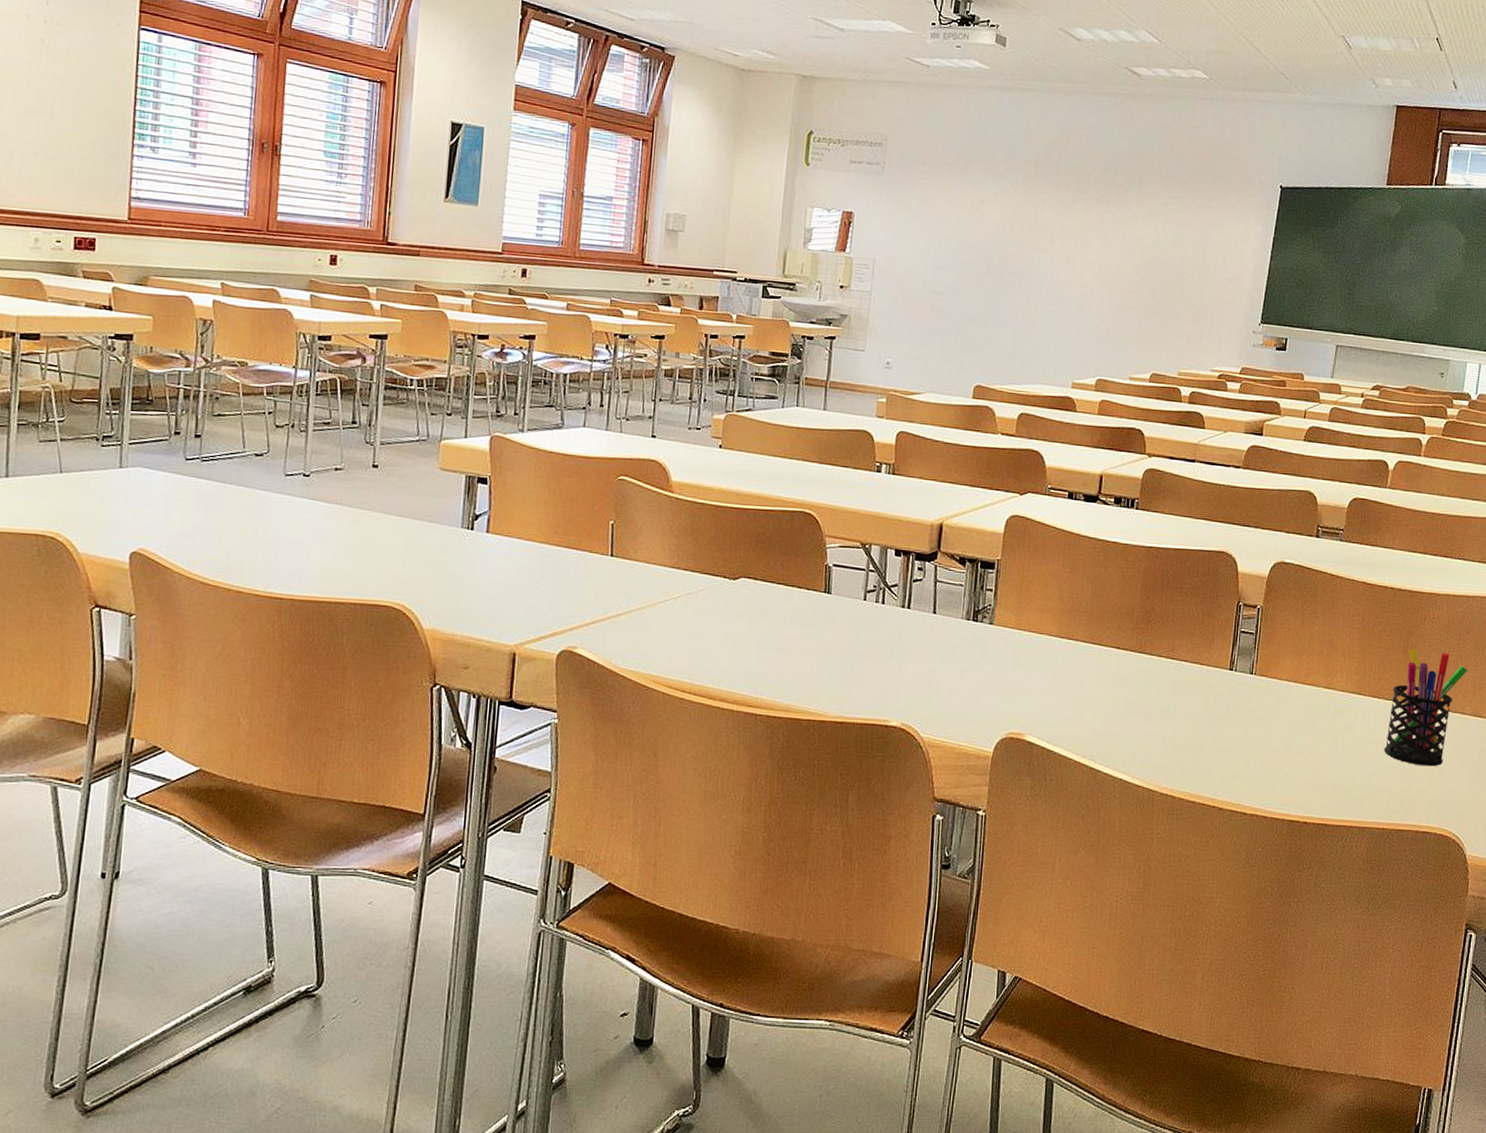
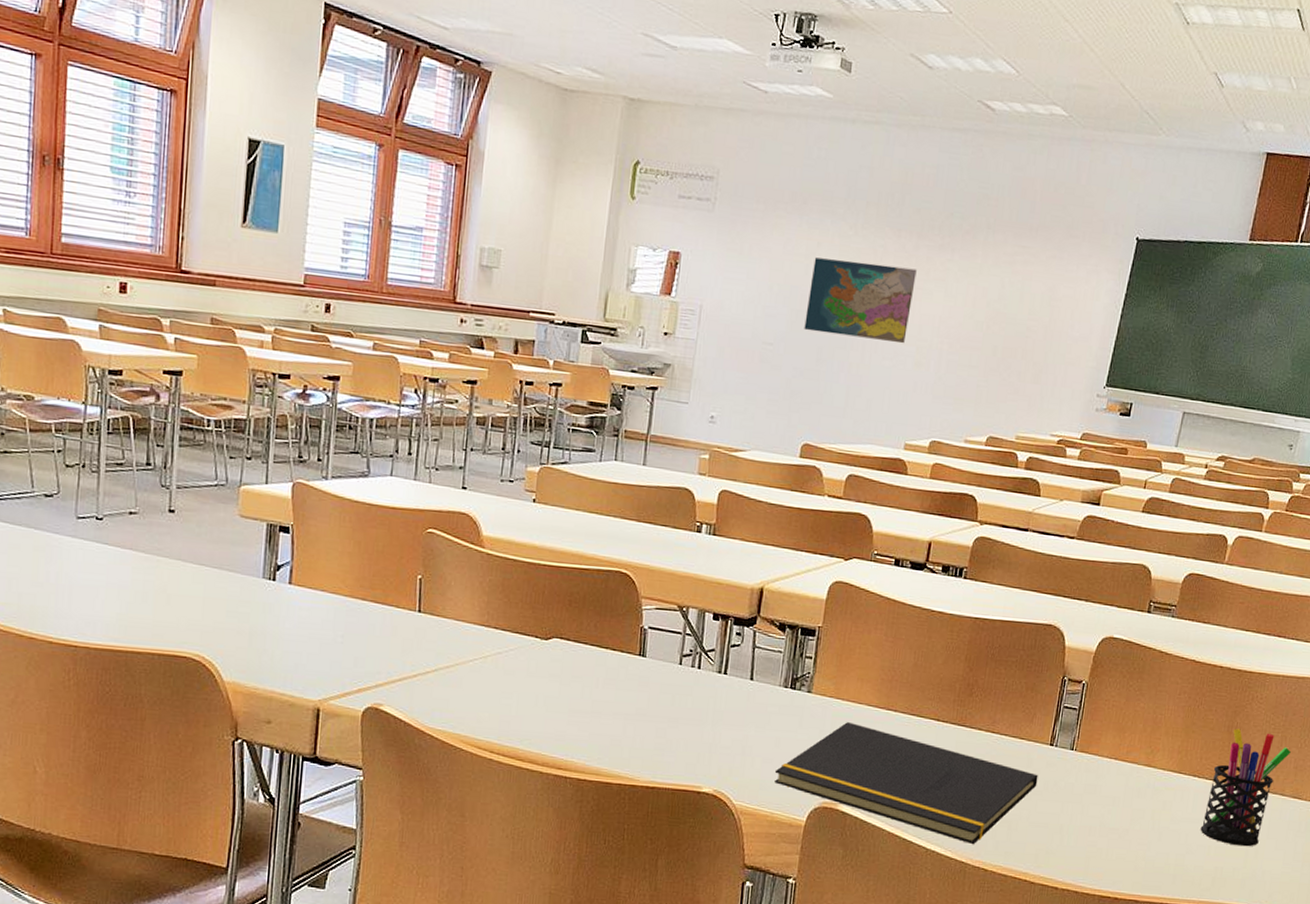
notepad: none [960,652,1220,771] -> present [774,722,1039,844]
map: none [972,213,1076,290] -> present [804,257,917,344]

